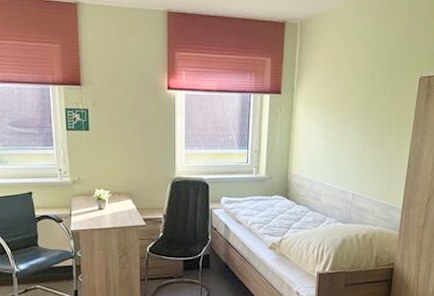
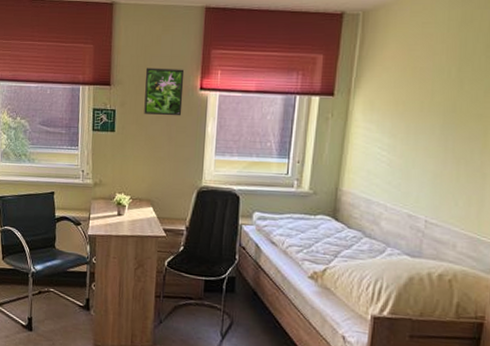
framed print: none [115,68,152,114] -> present [144,68,185,116]

